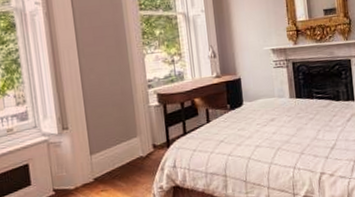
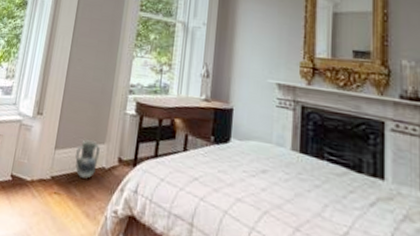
ceramic jug: none [112,137,135,171] -> present [75,139,100,179]

